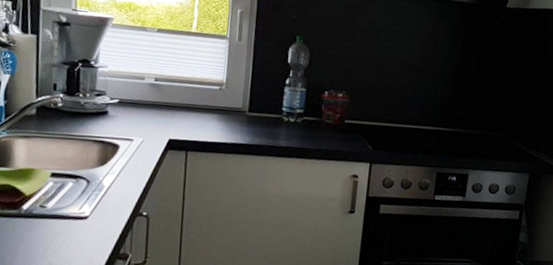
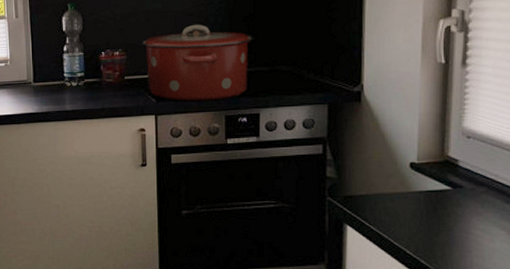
casserole: none [364,78,474,158] -> present [139,24,255,103]

